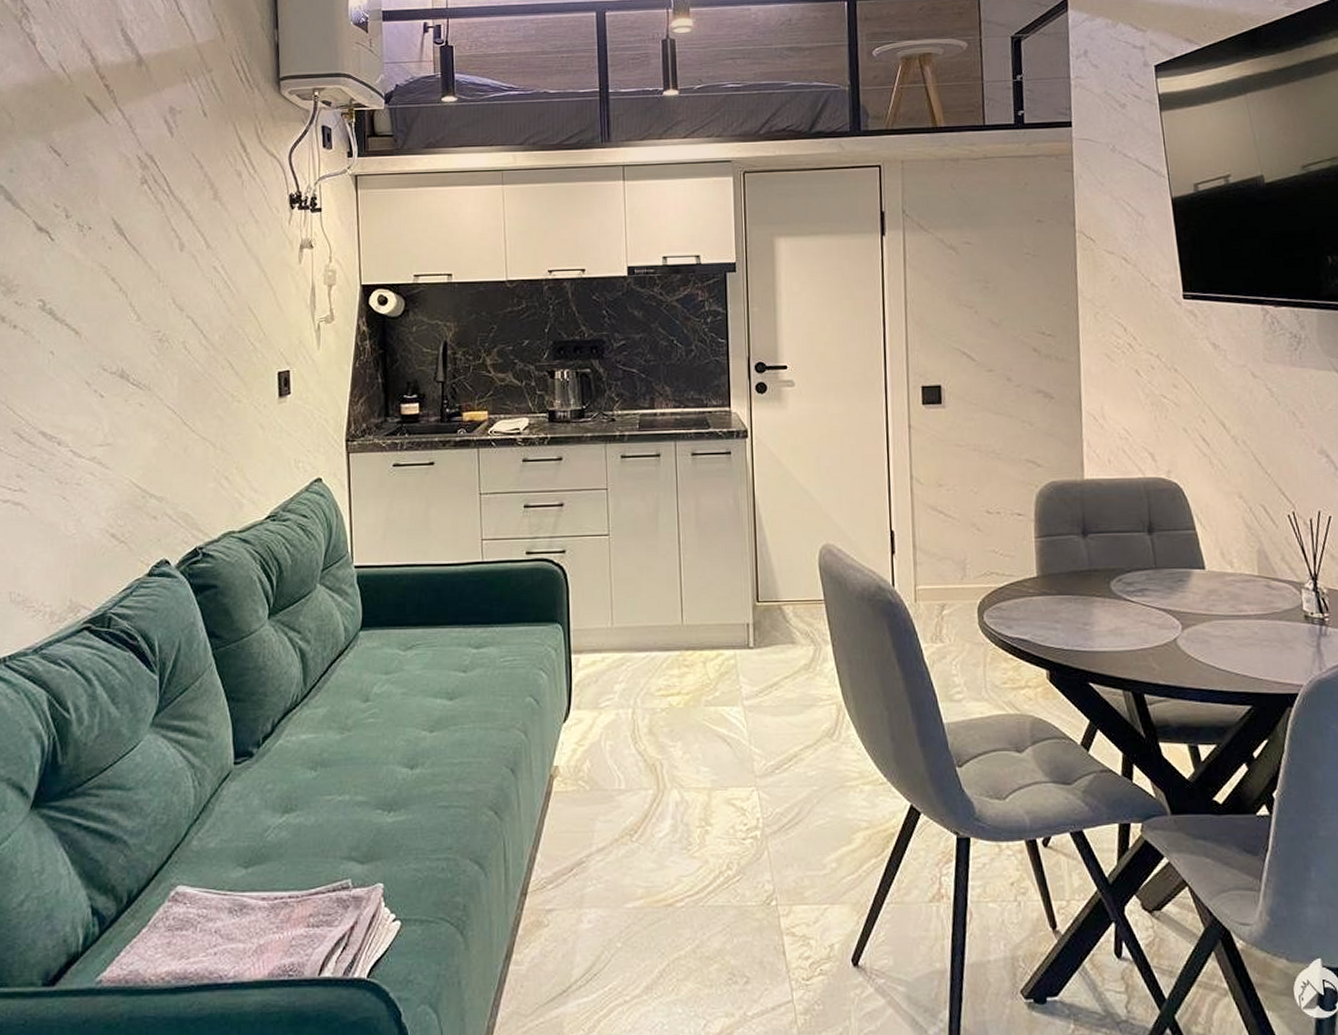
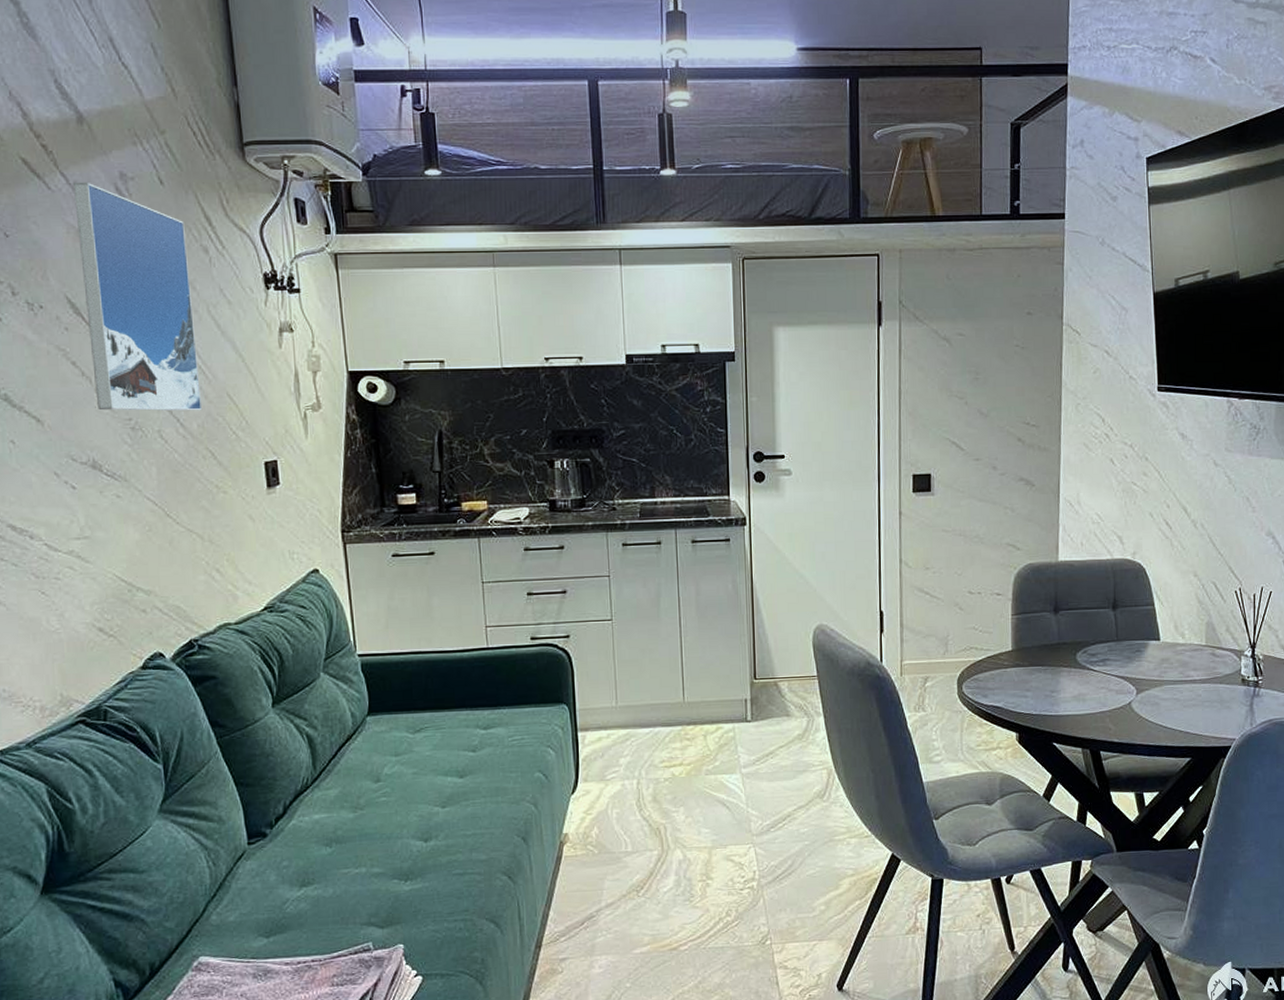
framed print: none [128,116,225,324] -> present [72,182,203,411]

